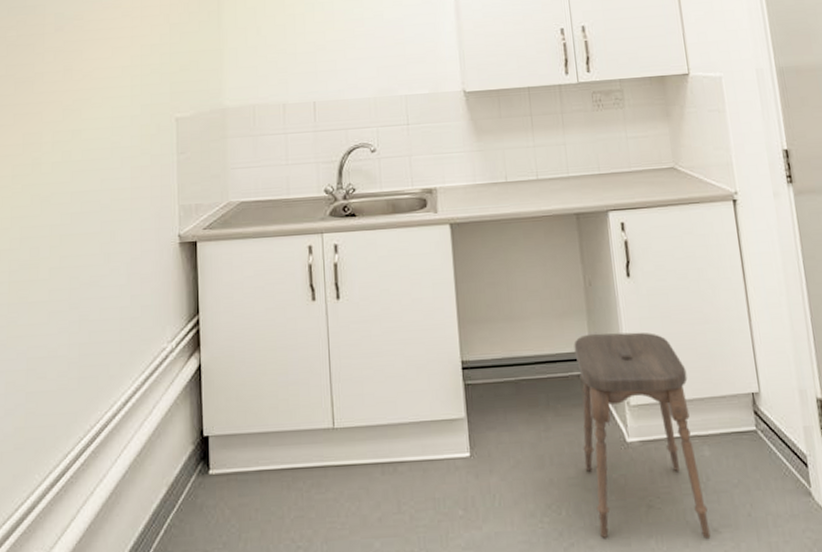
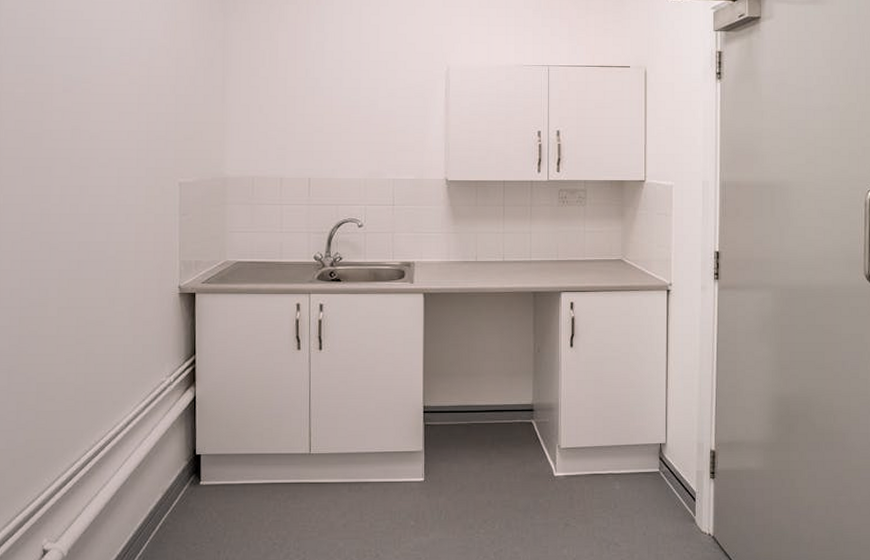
stool: present [574,332,711,539] -> none [518,390,612,550]

